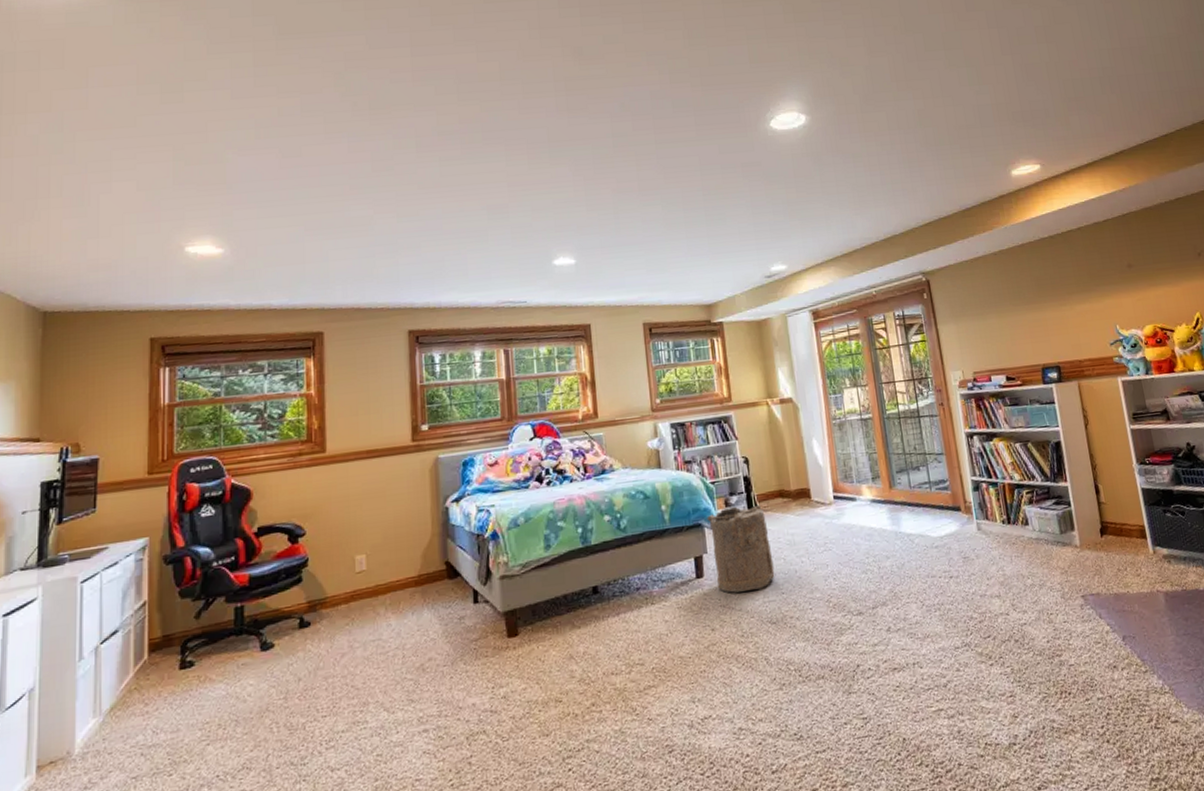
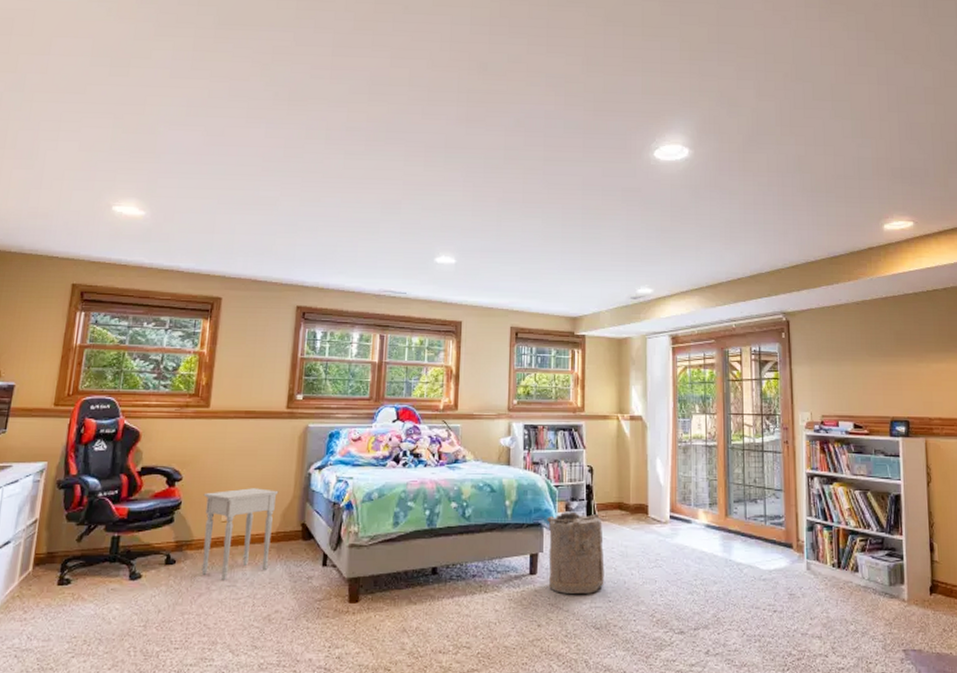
nightstand: none [332,530,415,635] -> present [201,488,279,580]

